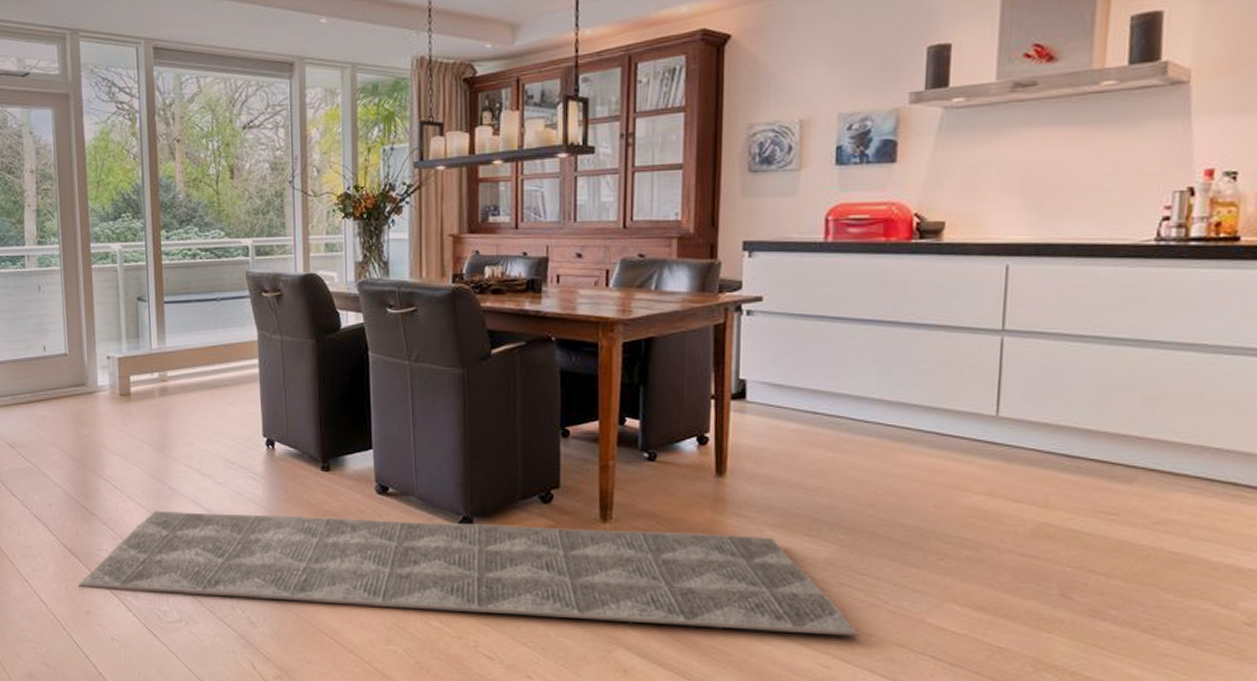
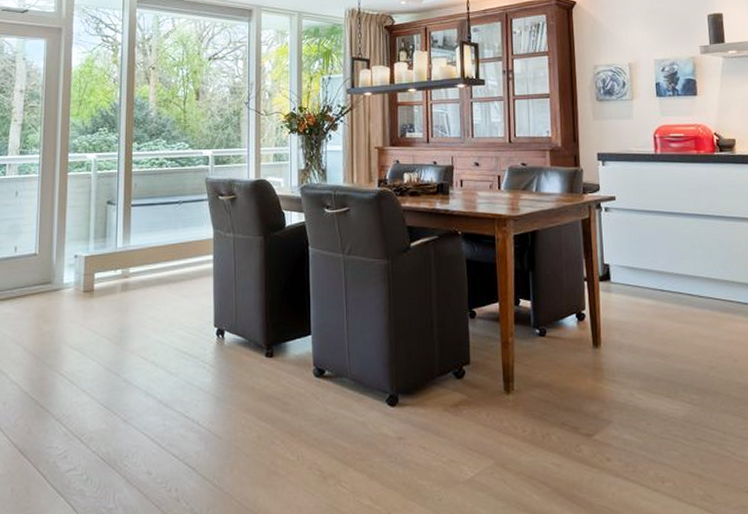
rug: present [78,511,859,637] -> none [25,399,716,490]

